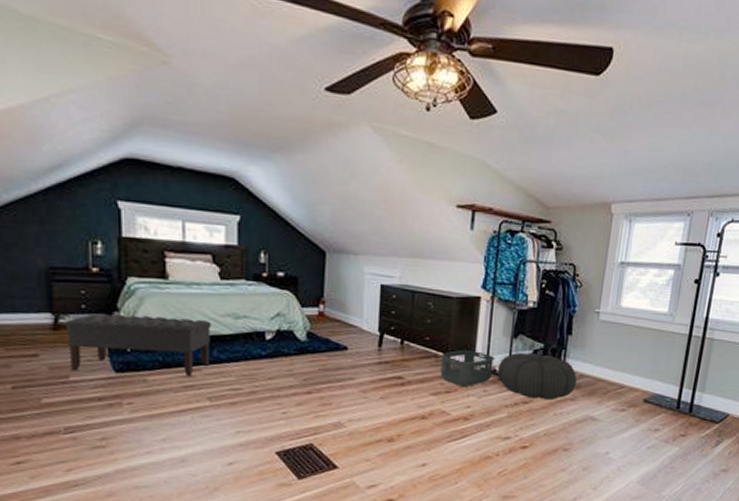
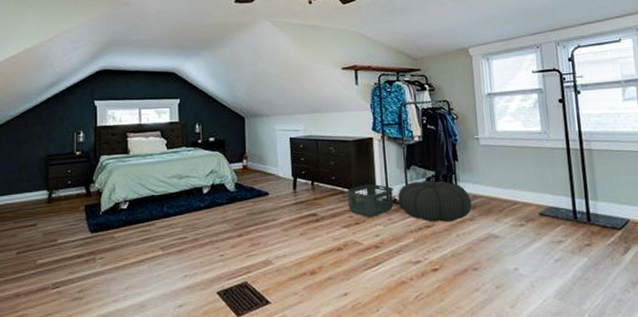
bench: present [65,314,212,377] -> none [56,182,162,235]

